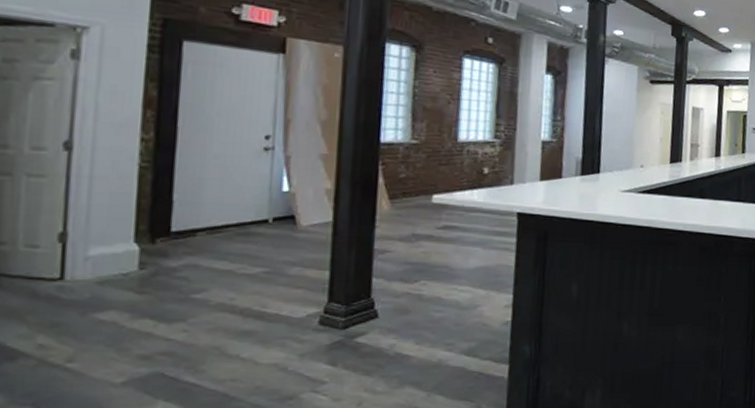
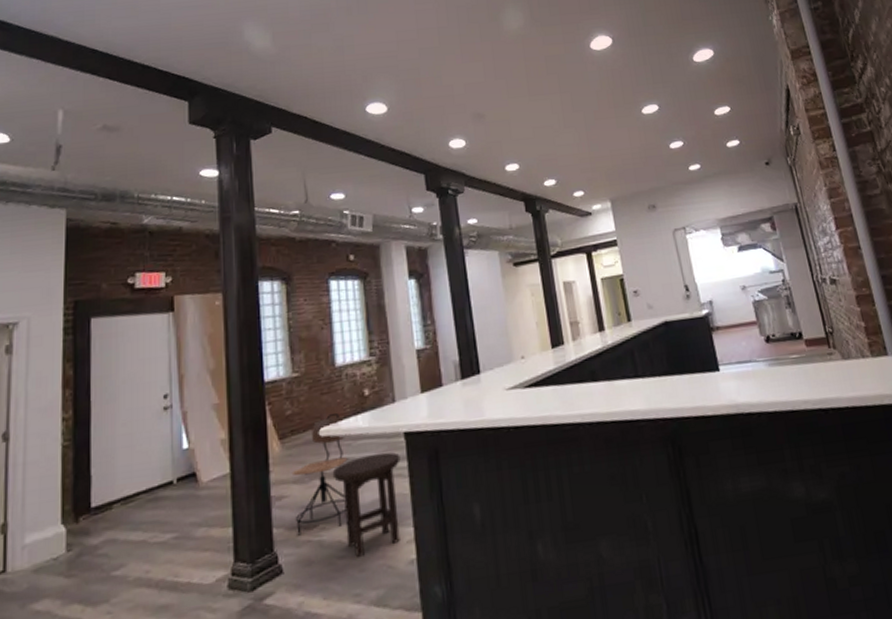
chair: none [397,184,460,287] -> present [291,414,348,536]
stool: none [440,226,510,313] -> present [332,452,401,557]

